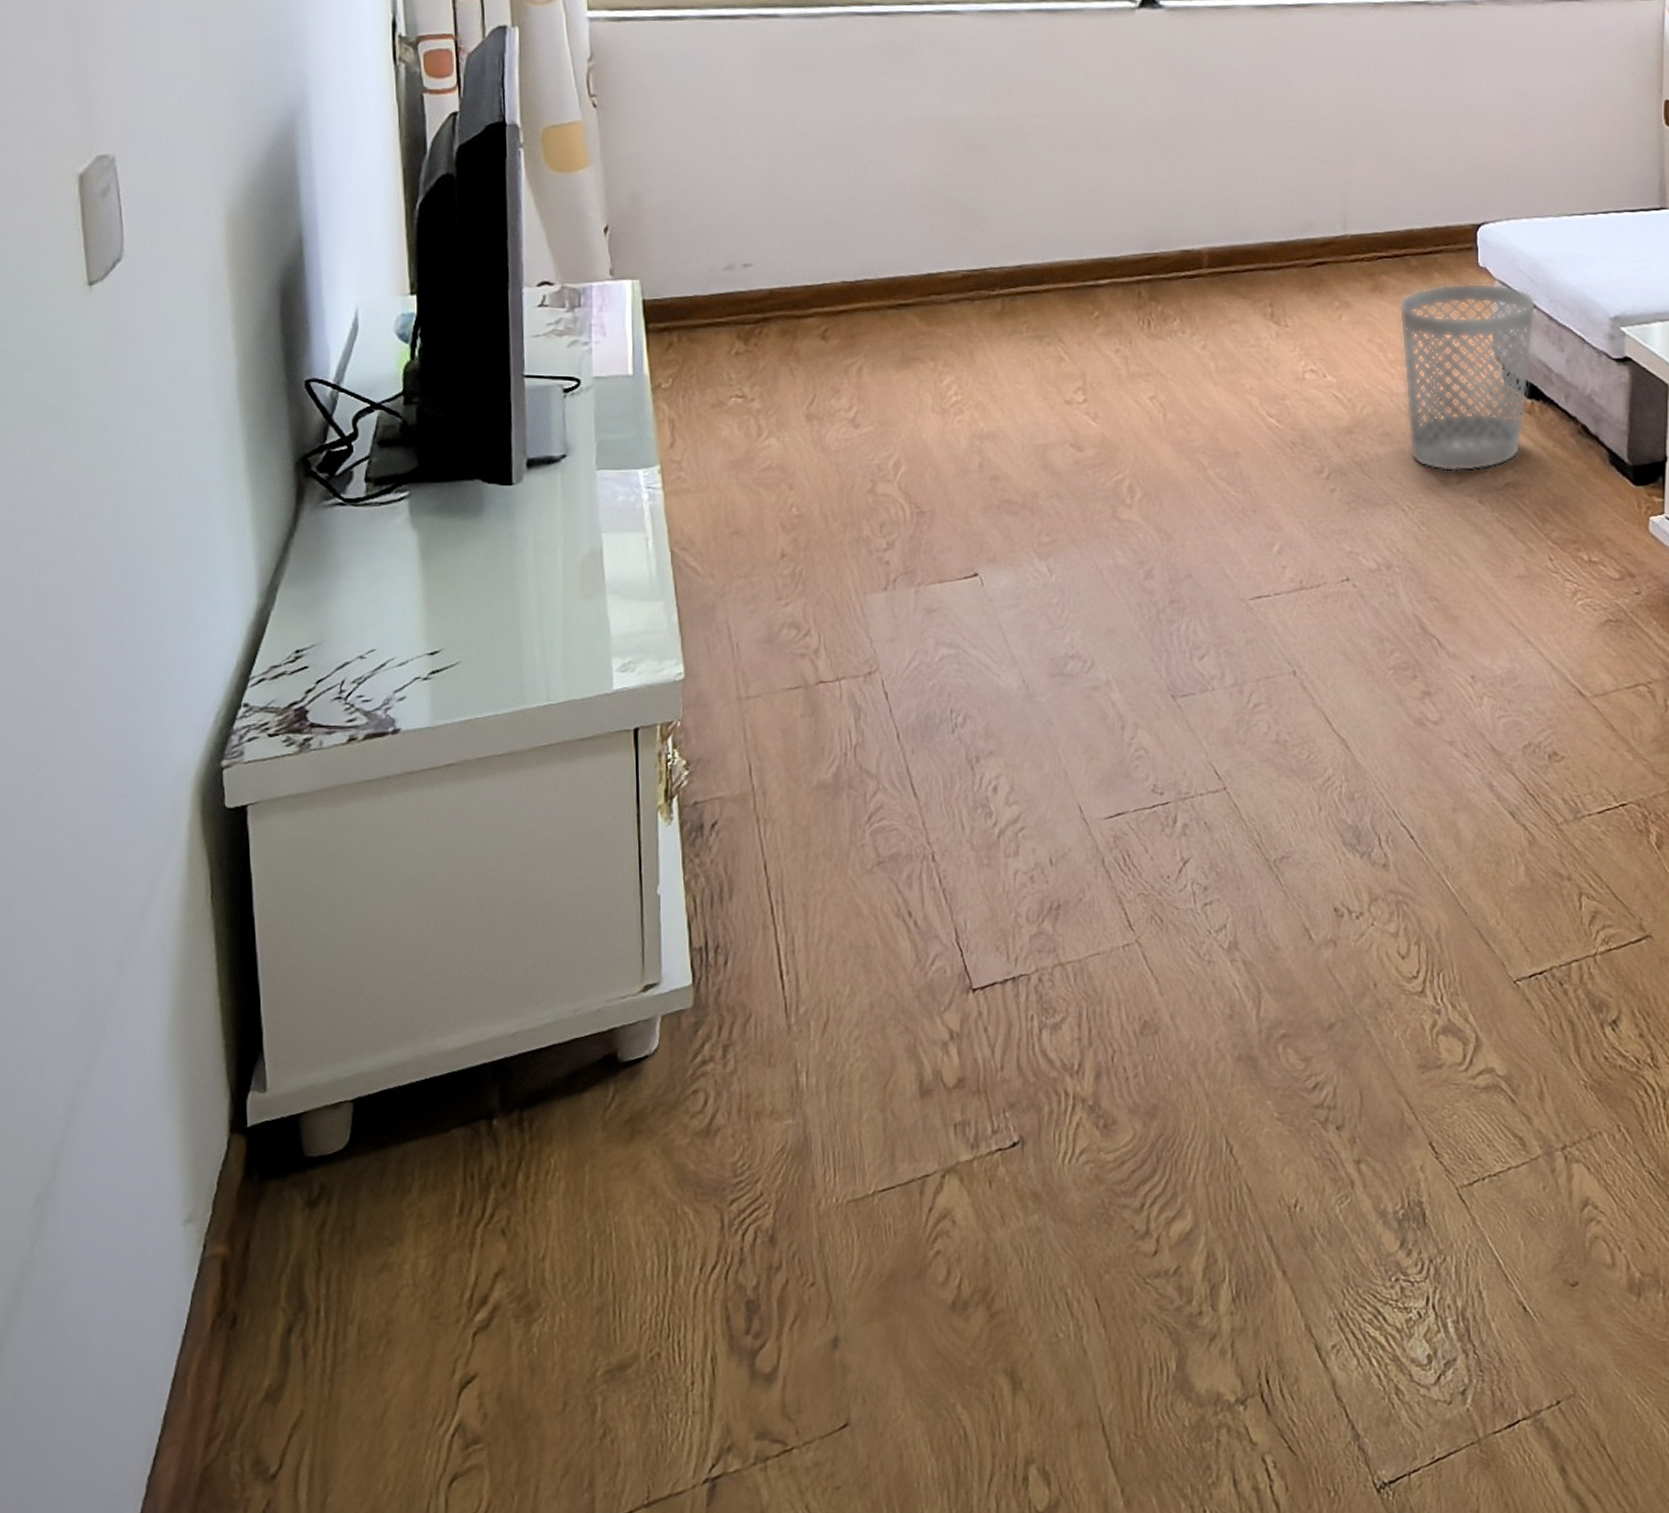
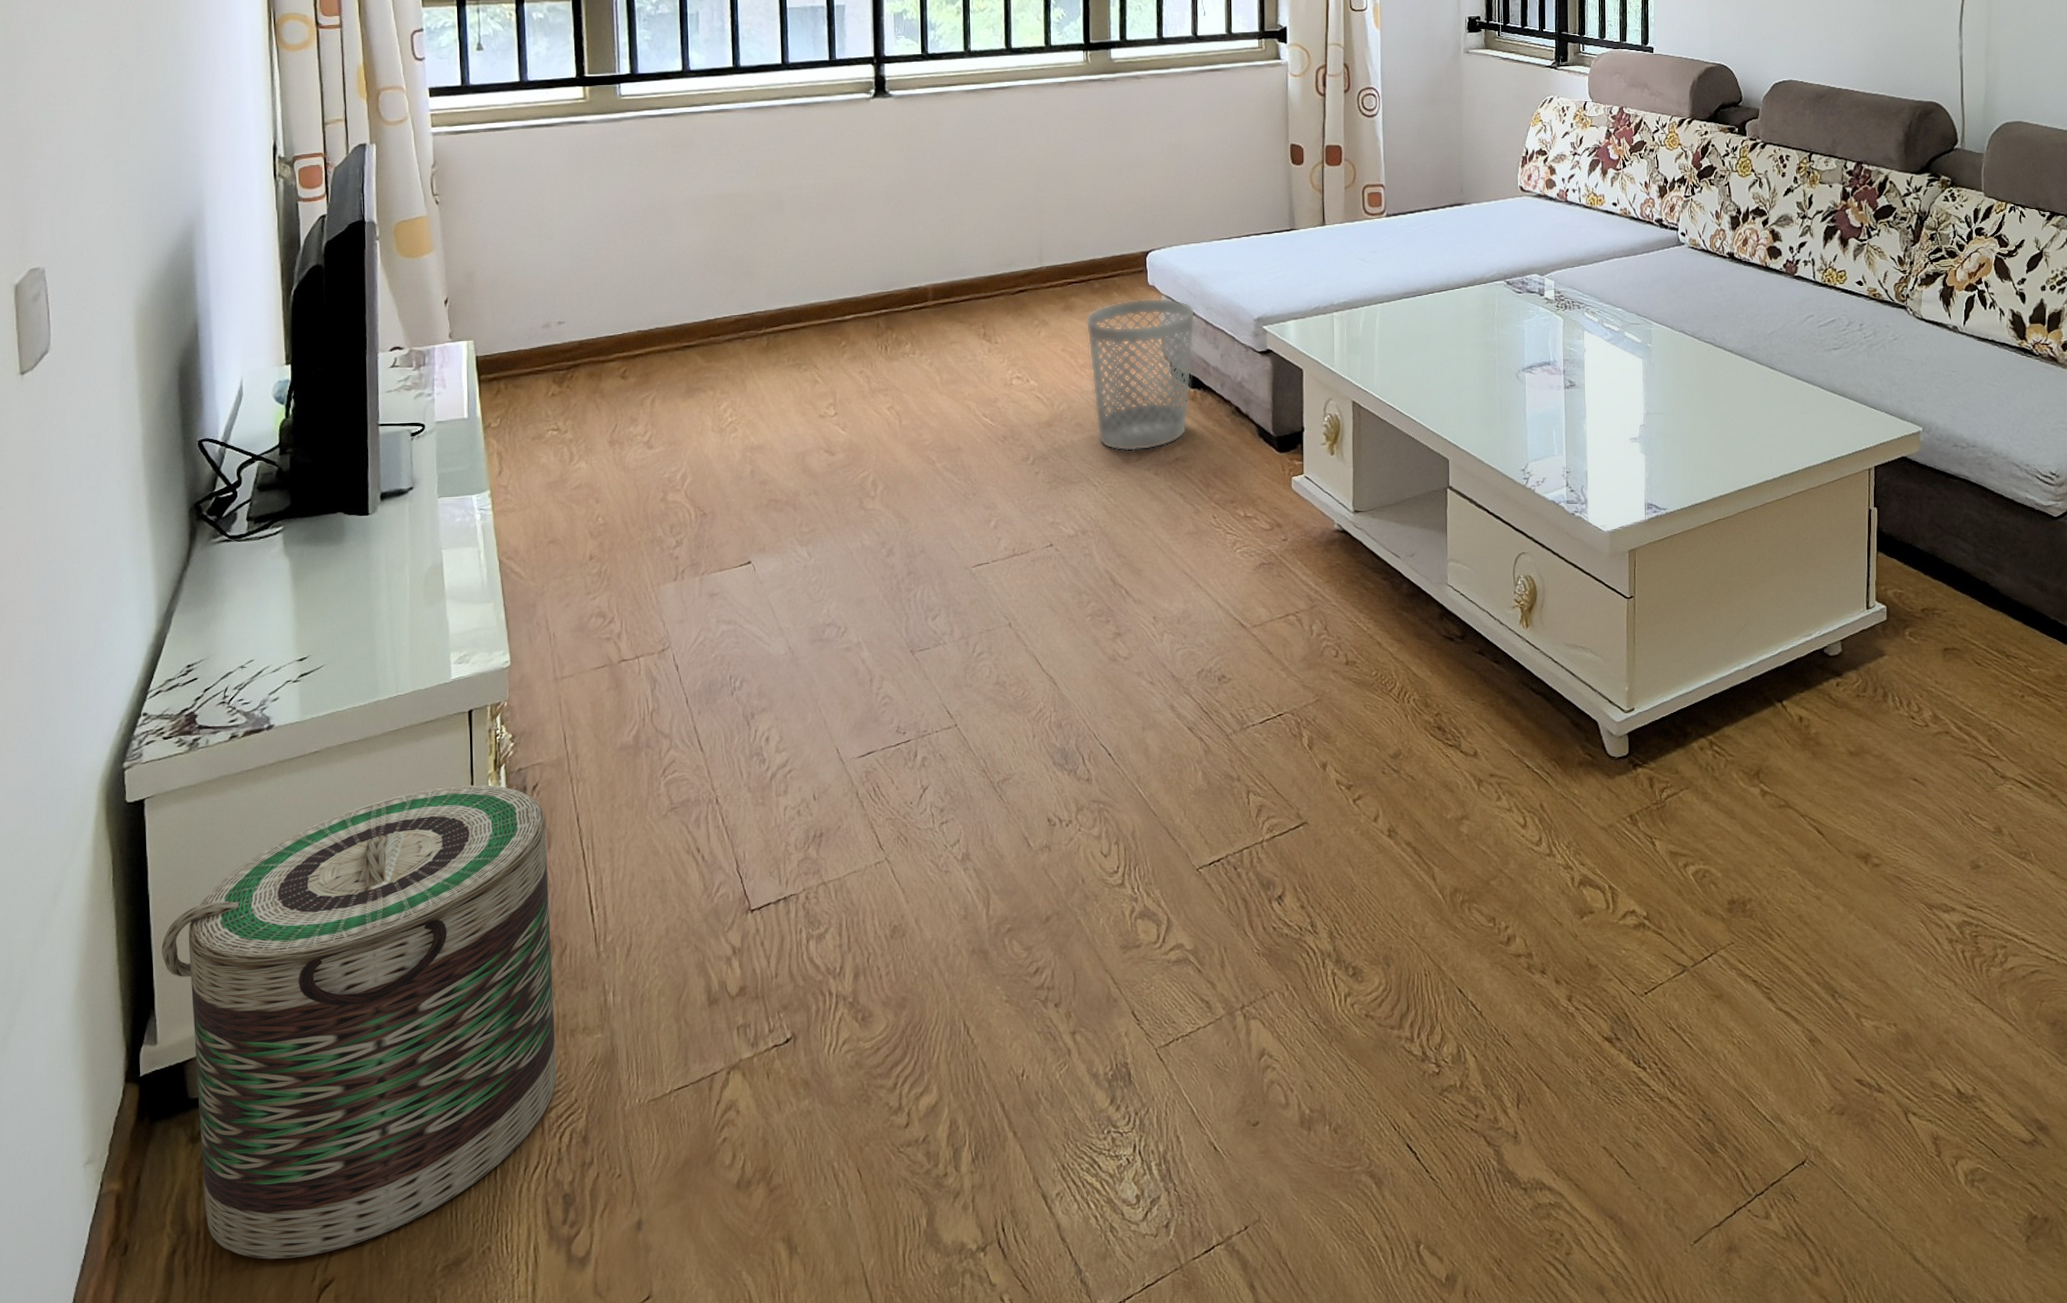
basket: none [270,816,739,1348] -> present [161,785,557,1259]

